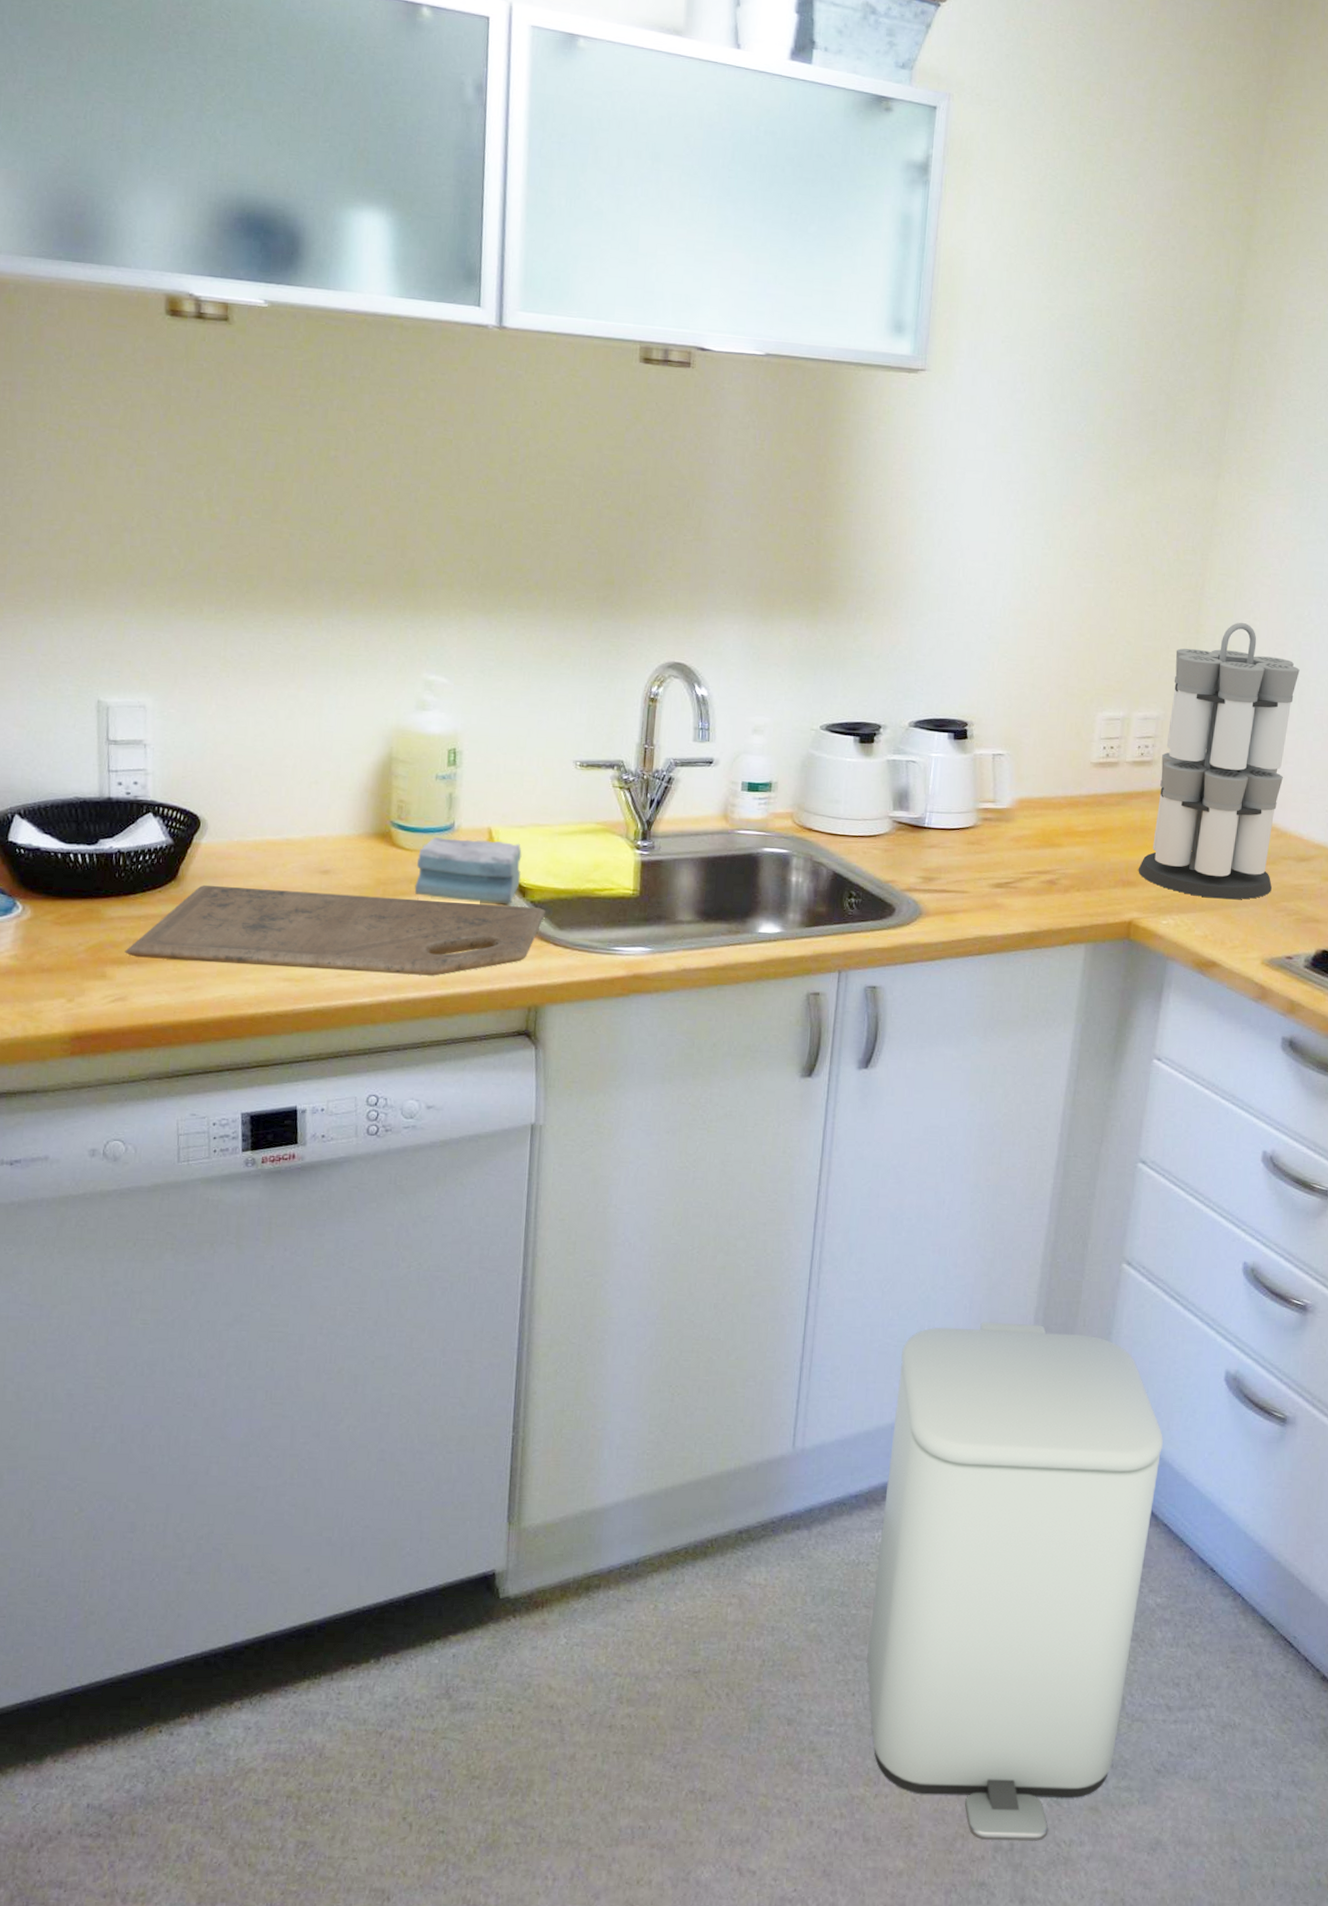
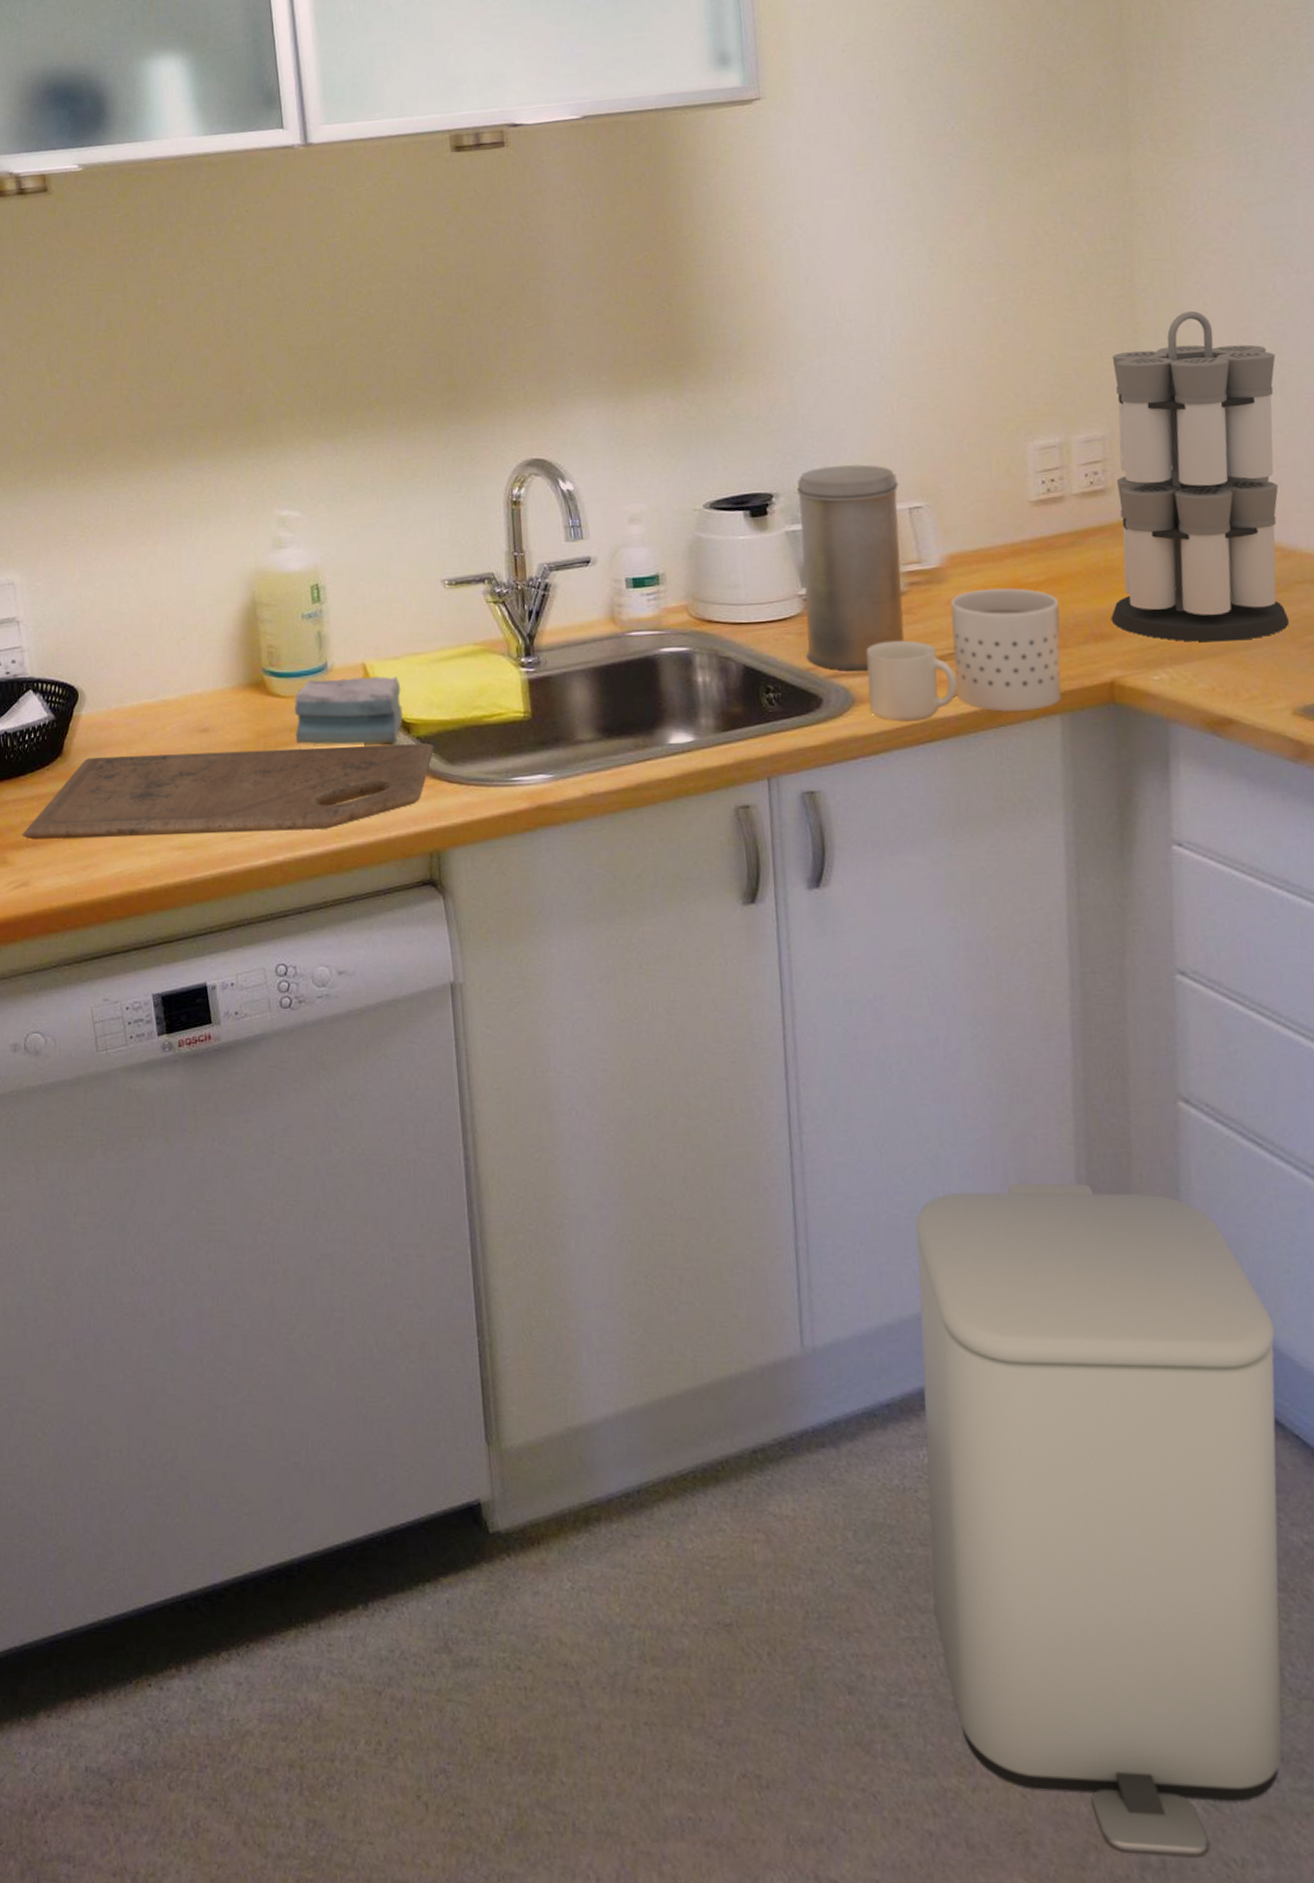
canister: none [888,707,988,888] -> present [796,464,905,671]
cup: none [932,865,1008,937] -> present [866,640,957,722]
mug: none [1005,831,1100,939] -> present [950,588,1062,713]

